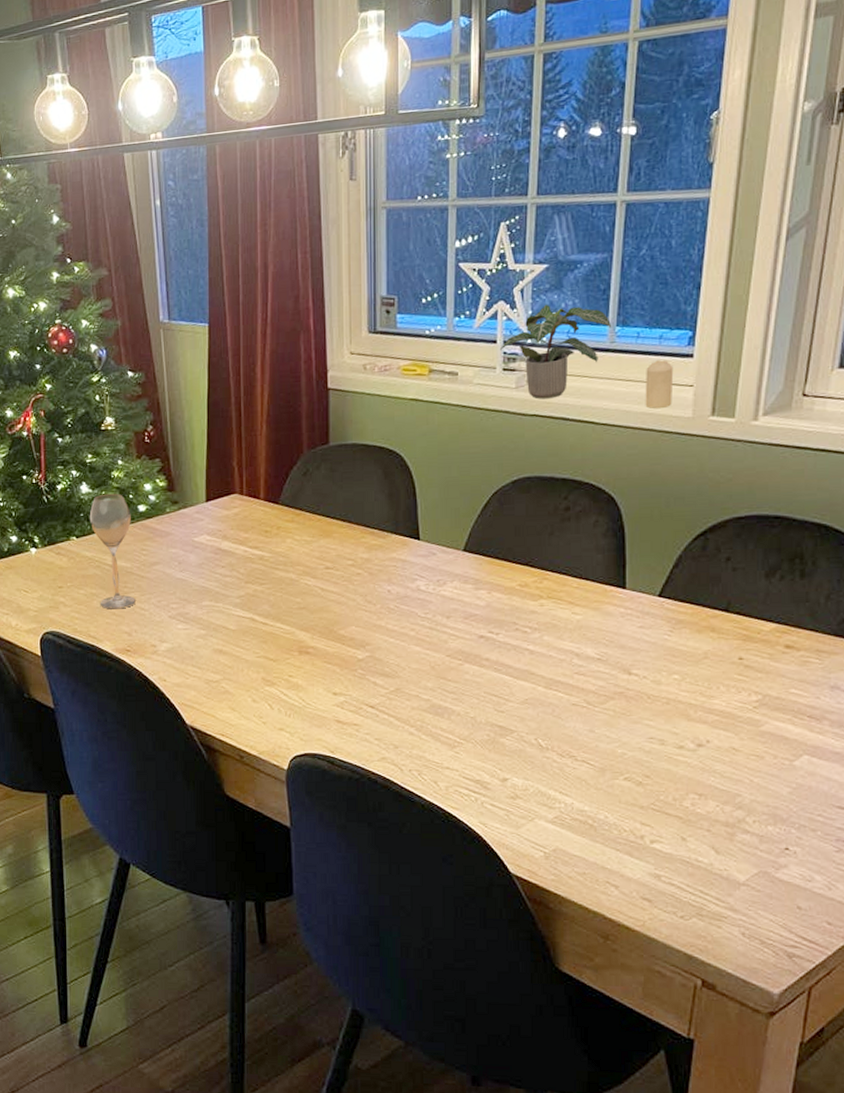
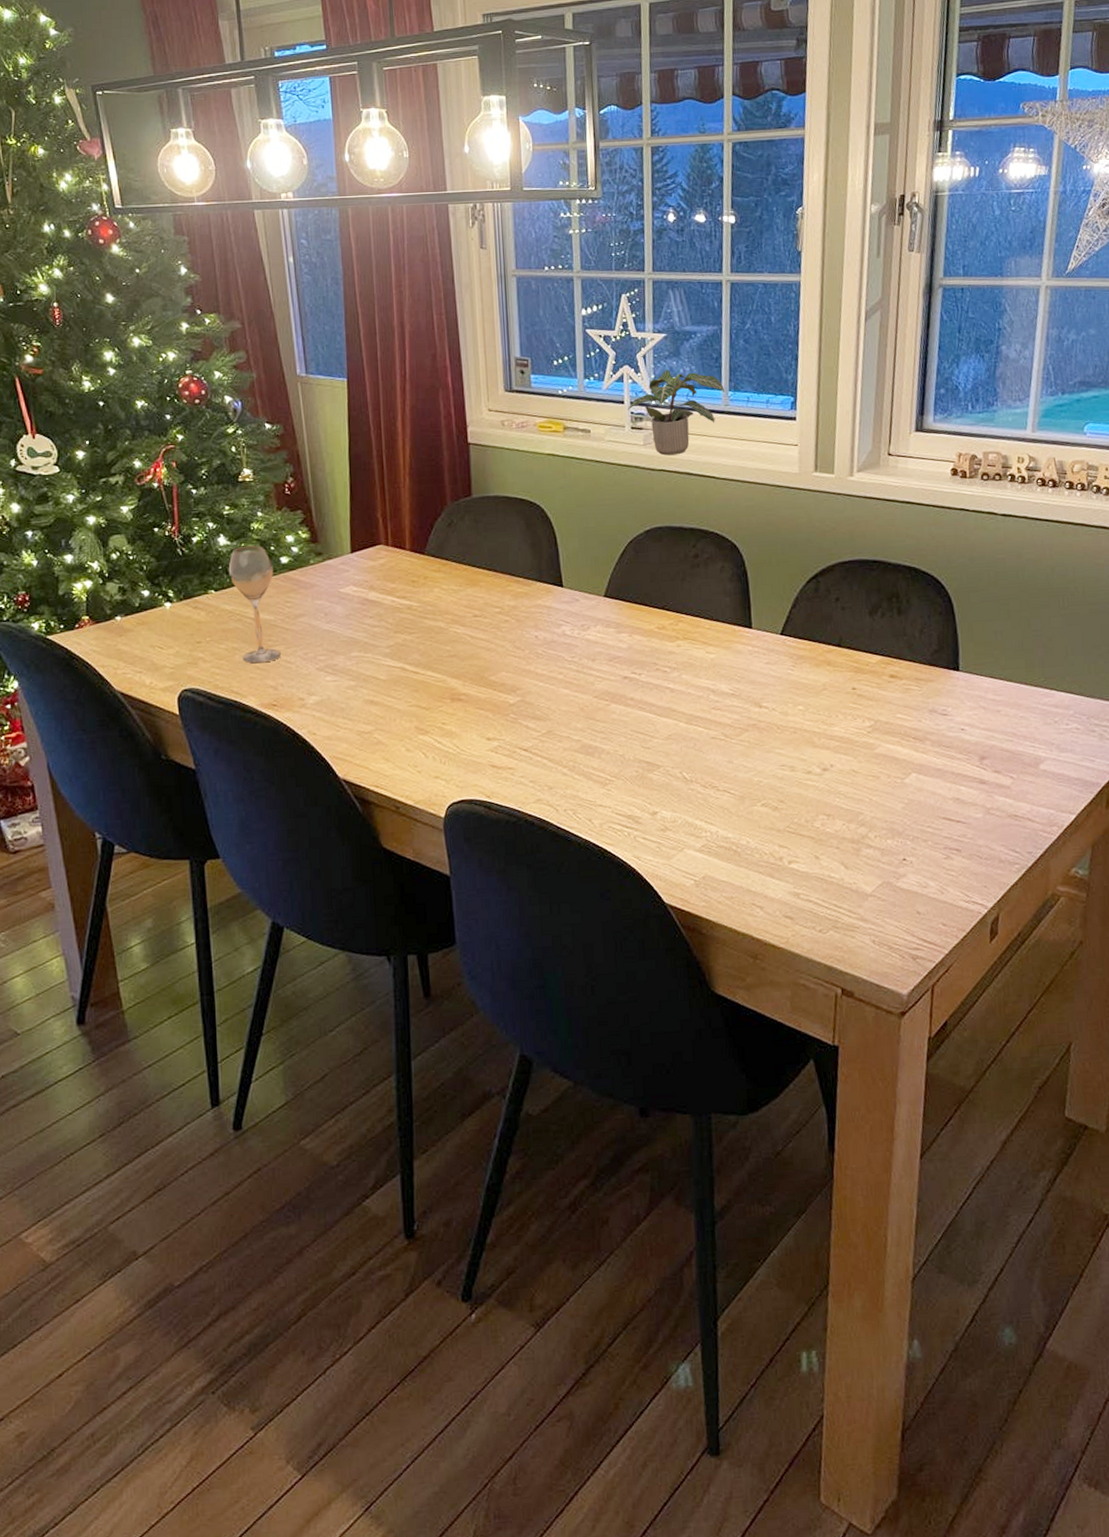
candle: present [645,360,674,410] -> none [757,422,781,466]

